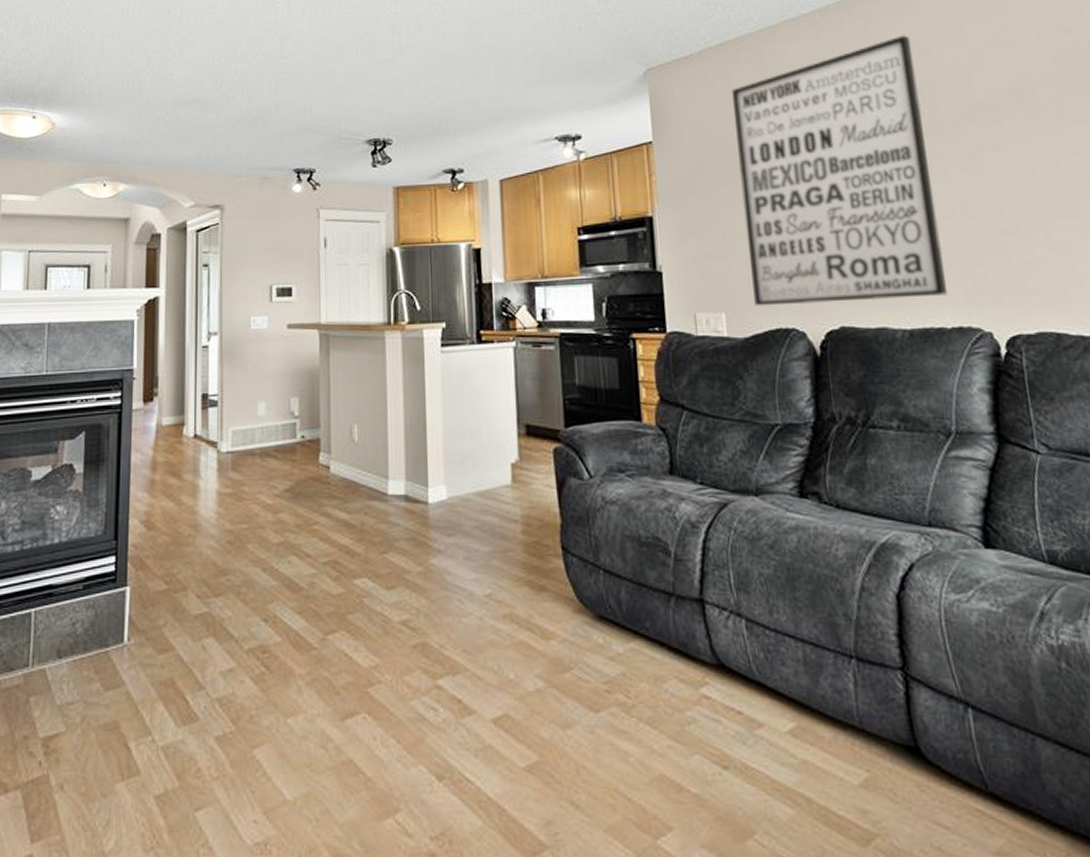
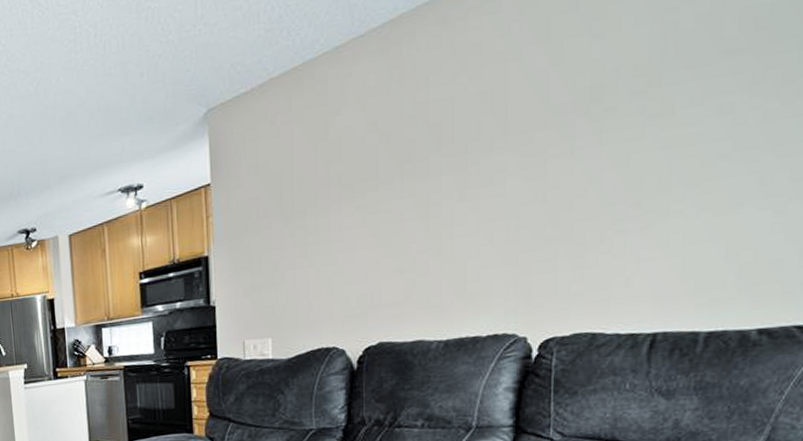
wall art: present [731,35,947,306] -> none [291,38,489,330]

